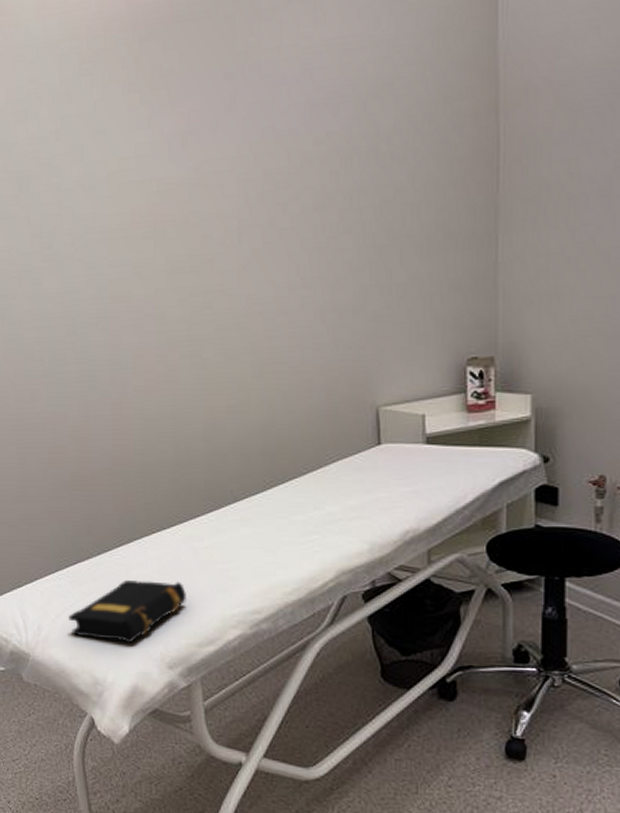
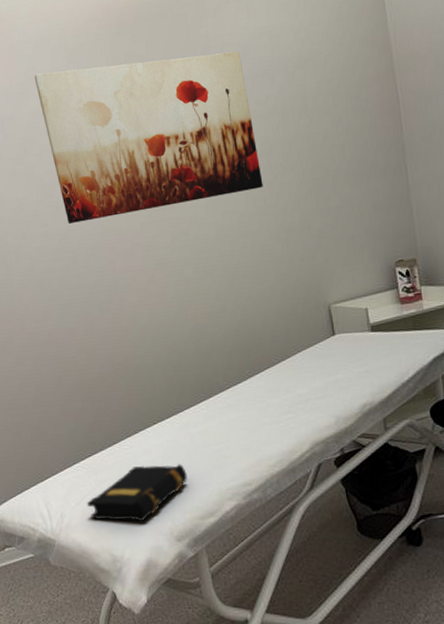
wall art: none [36,69,312,284] -> present [34,51,263,224]

